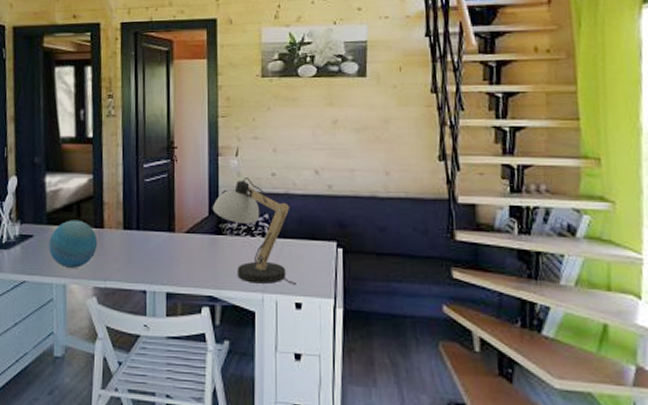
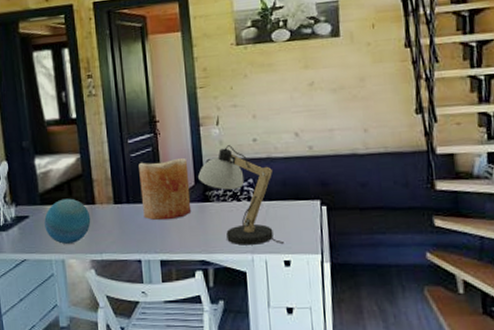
vase: none [152,186,203,251] -> present [139,157,192,221]

